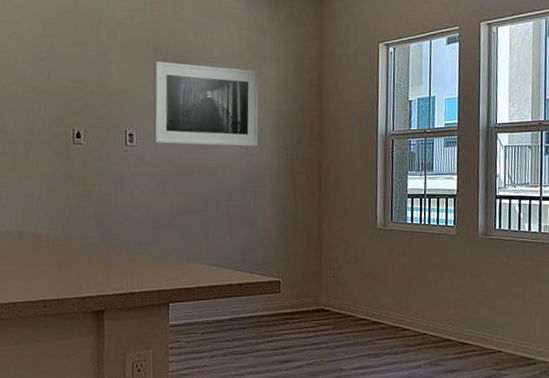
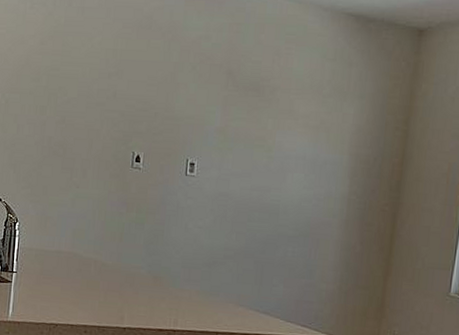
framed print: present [153,60,259,147] -> none [215,86,339,191]

